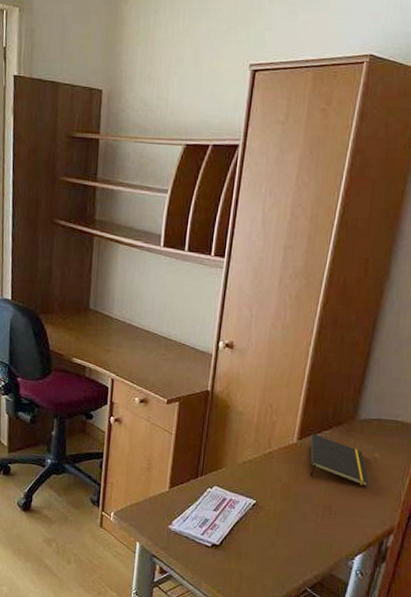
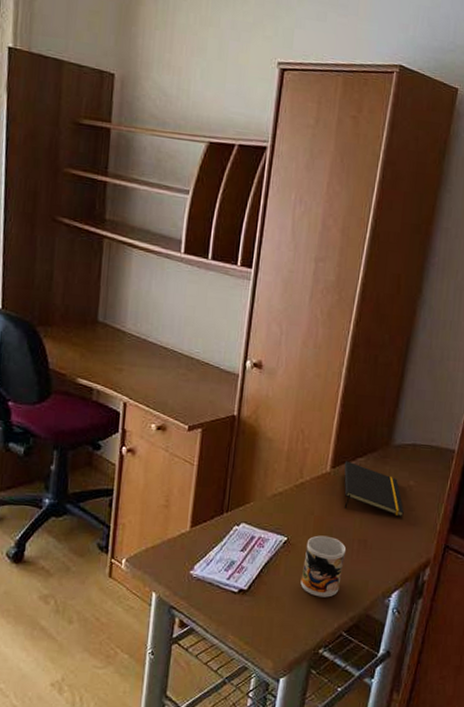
mug: none [268,500,312,556] -> present [300,535,347,598]

